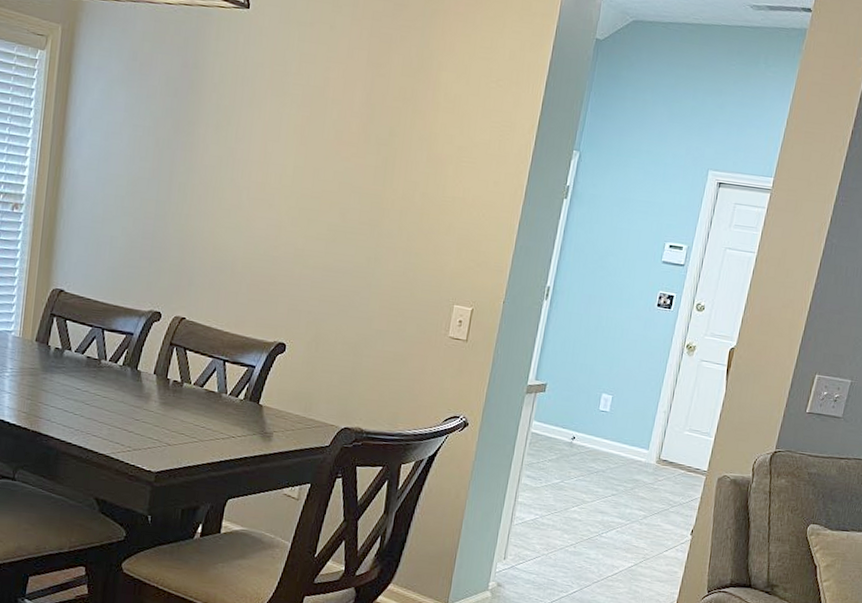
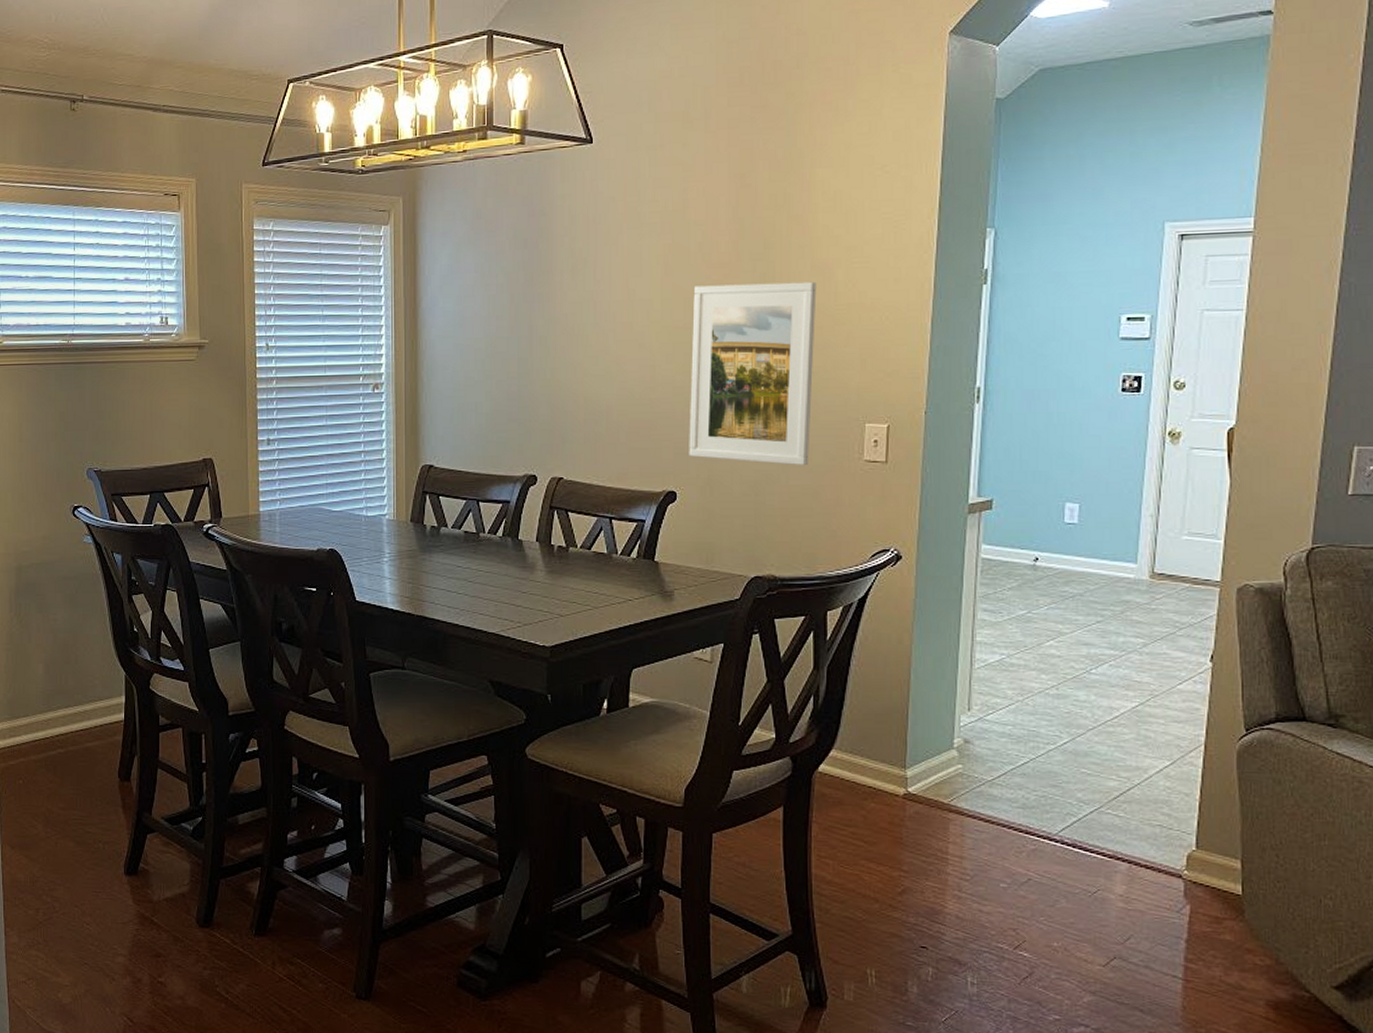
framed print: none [301,159,430,335] -> present [689,281,817,466]

